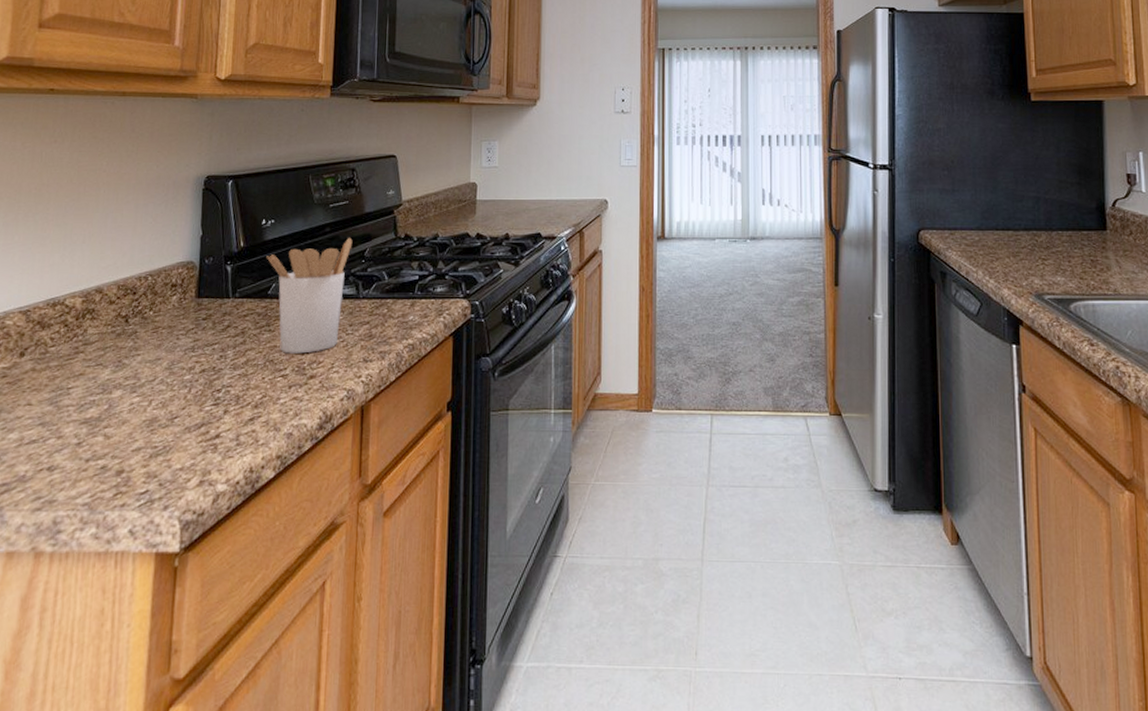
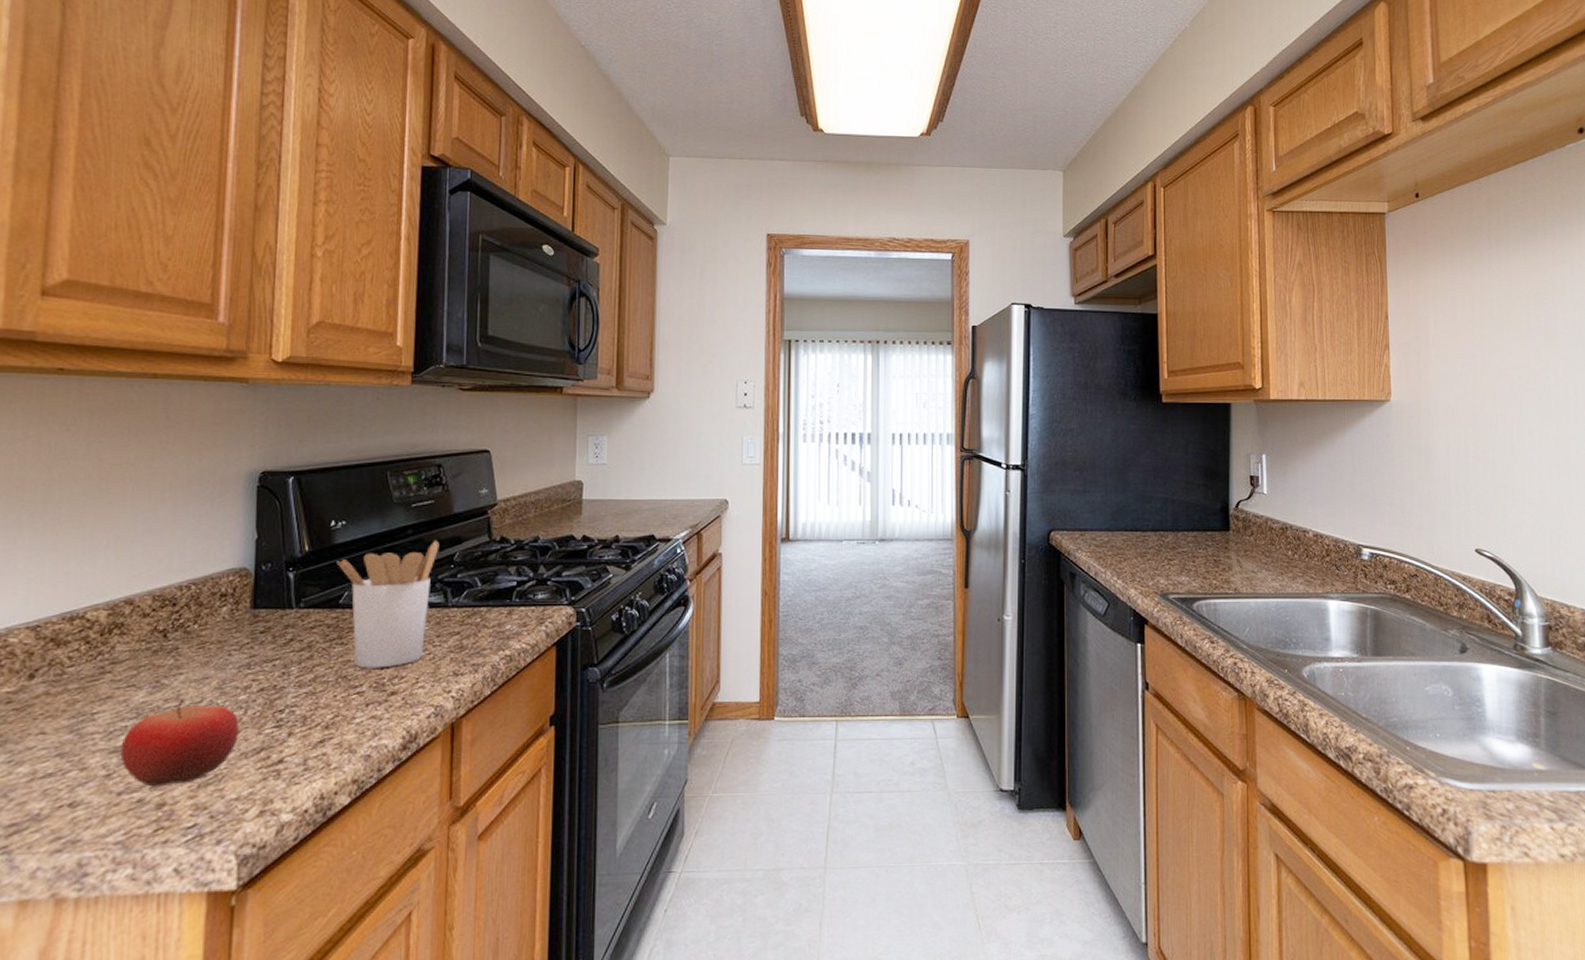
fruit: none [89,378,185,456] -> present [120,700,240,787]

